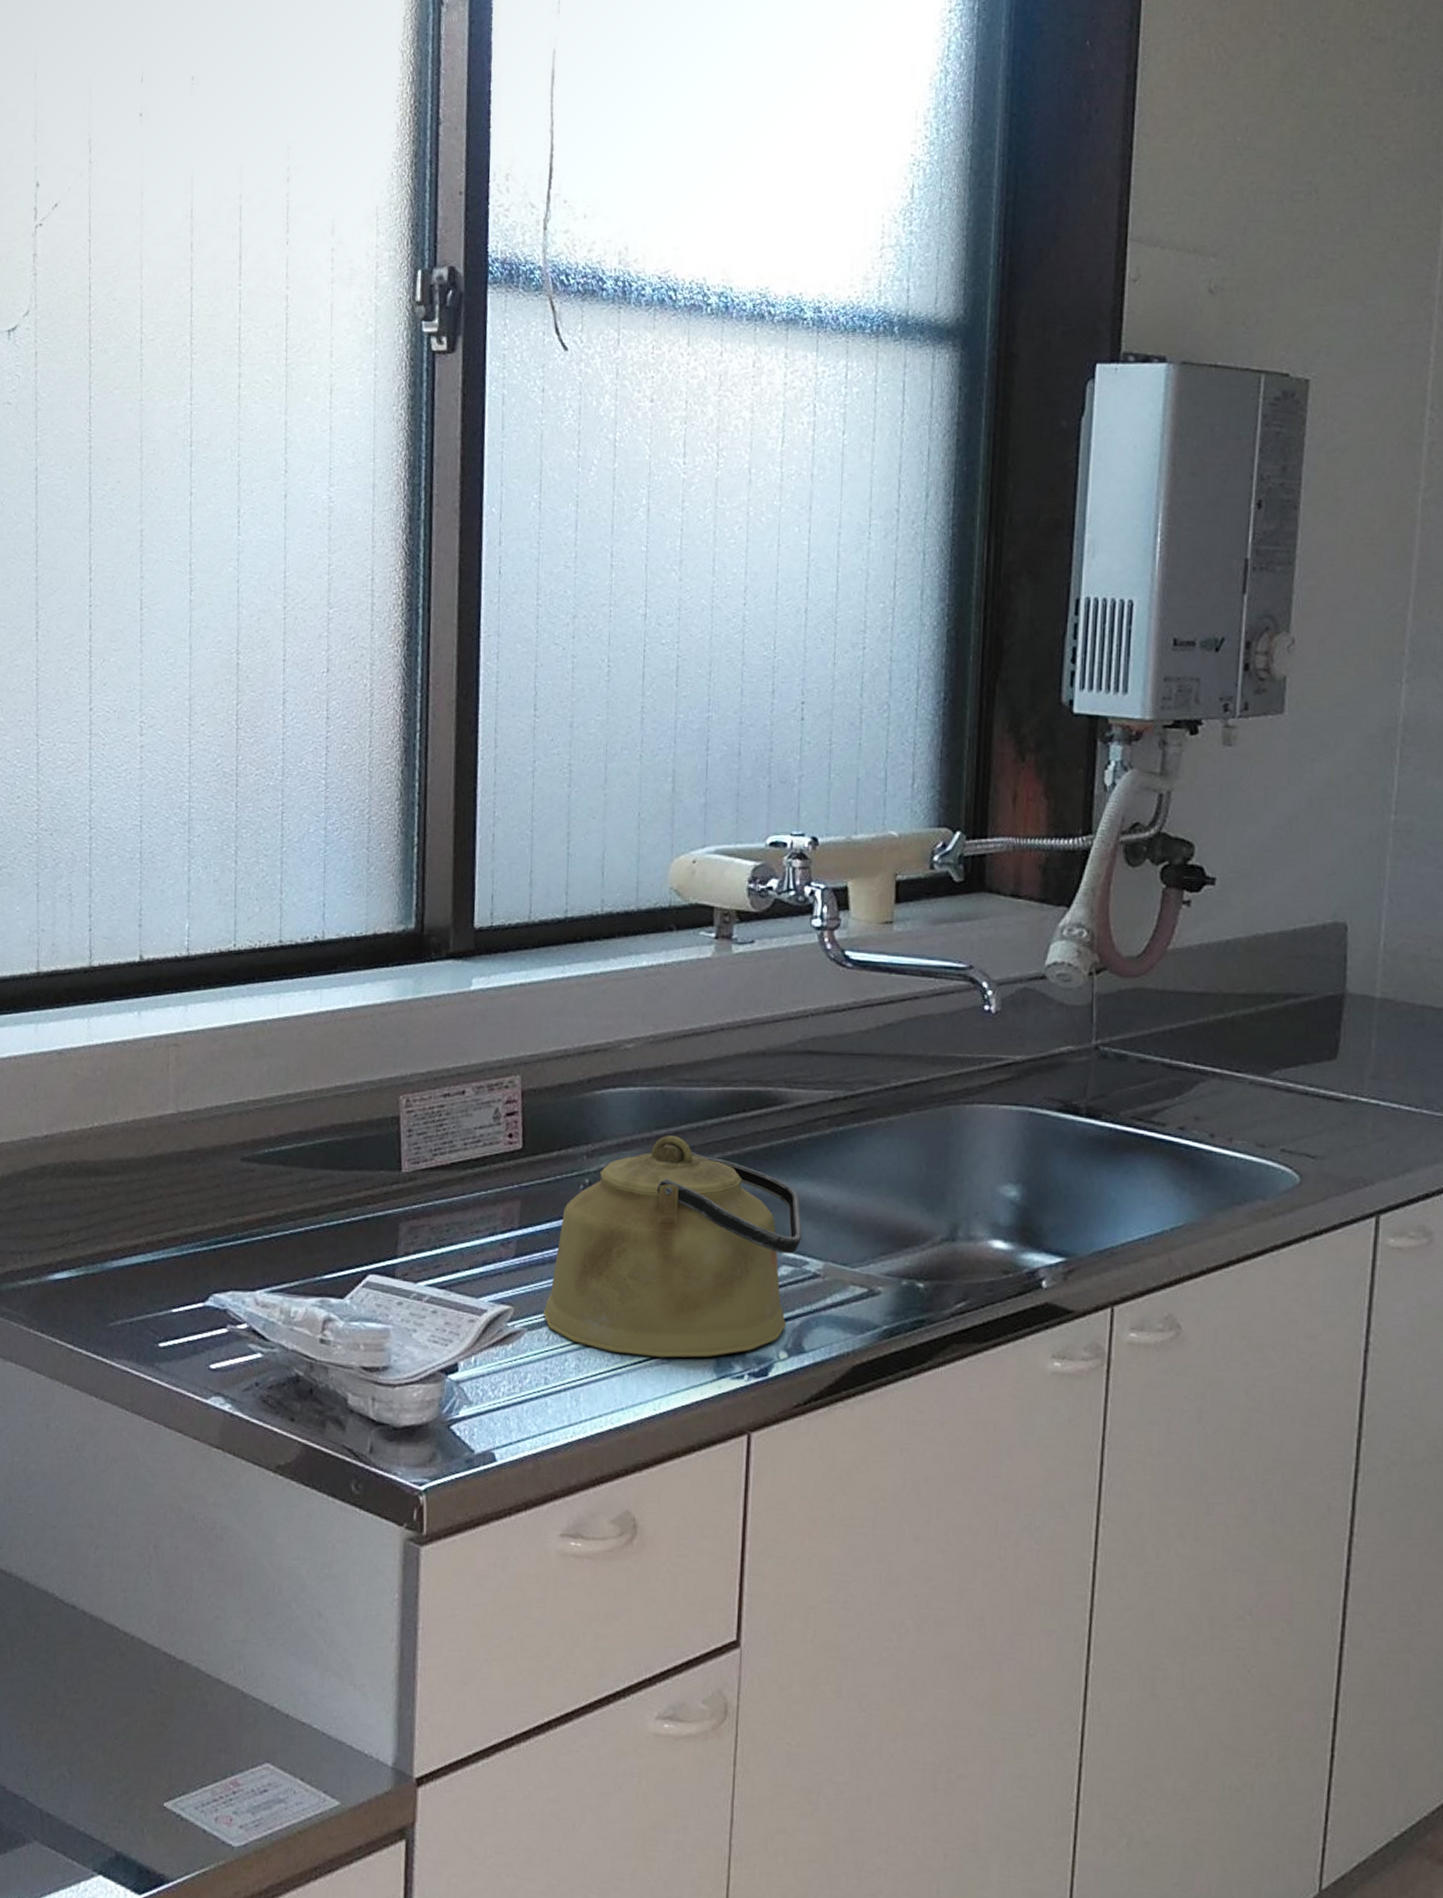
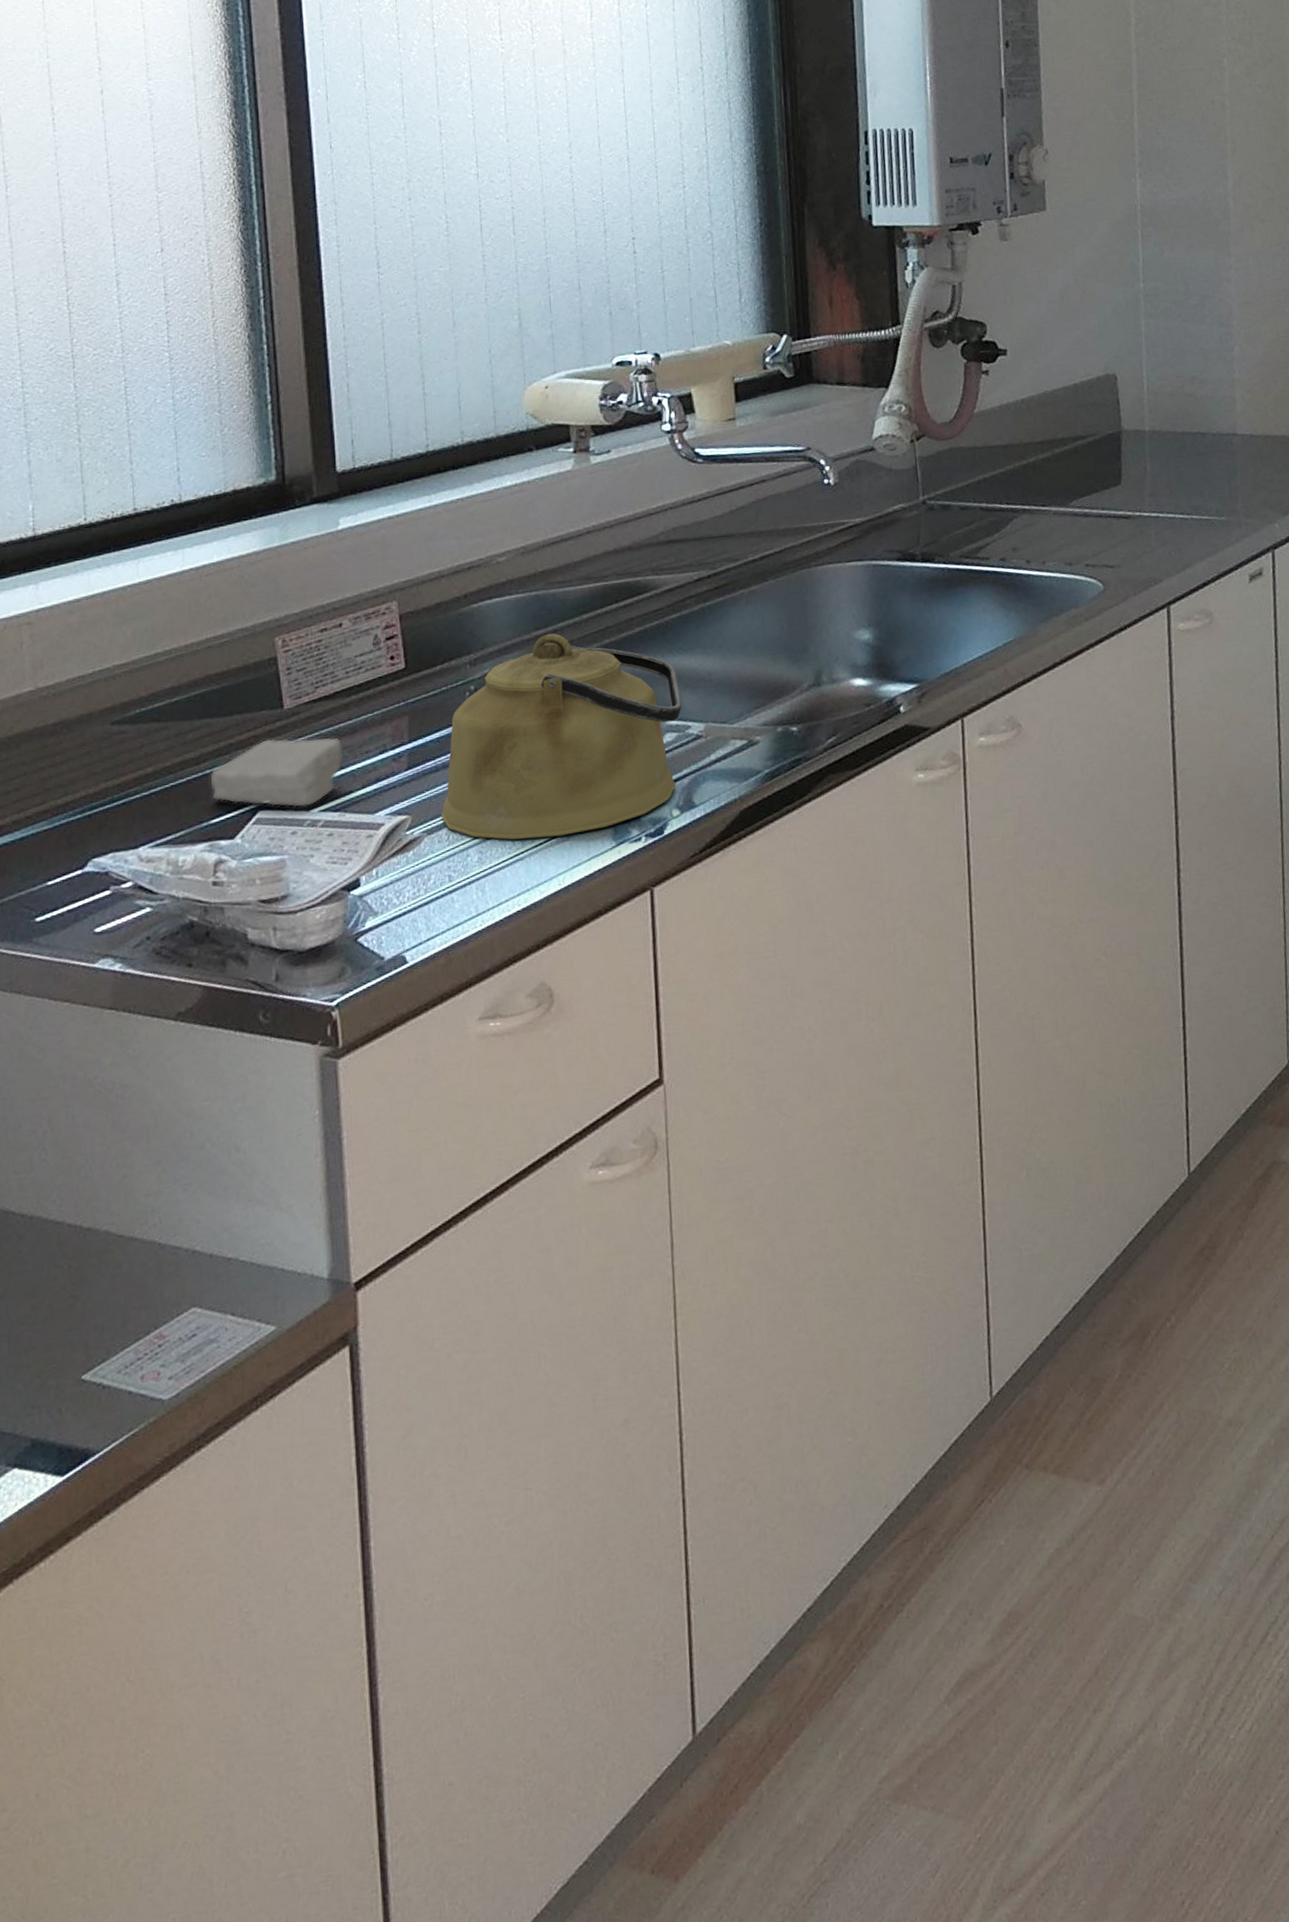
soap bar: none [326,1201,455,1278] -> present [210,738,343,808]

